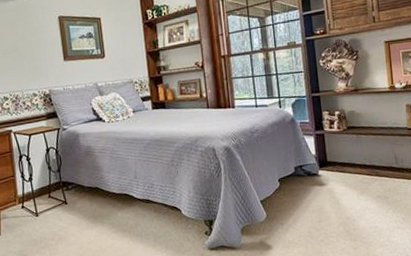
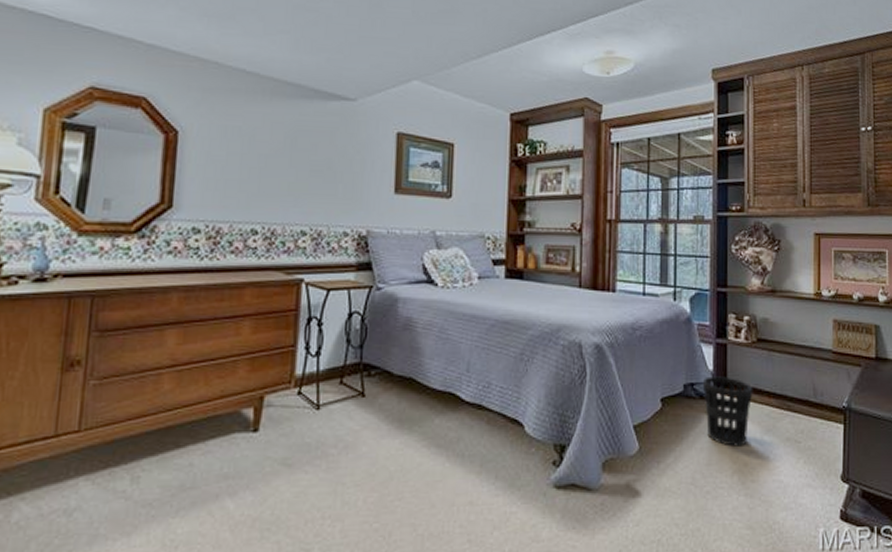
wastebasket: none [308,157,348,207] -> present [702,376,753,447]

